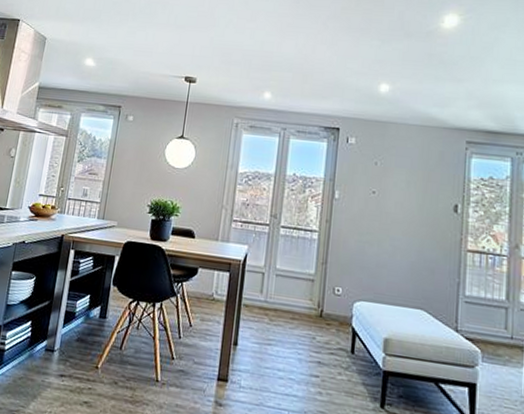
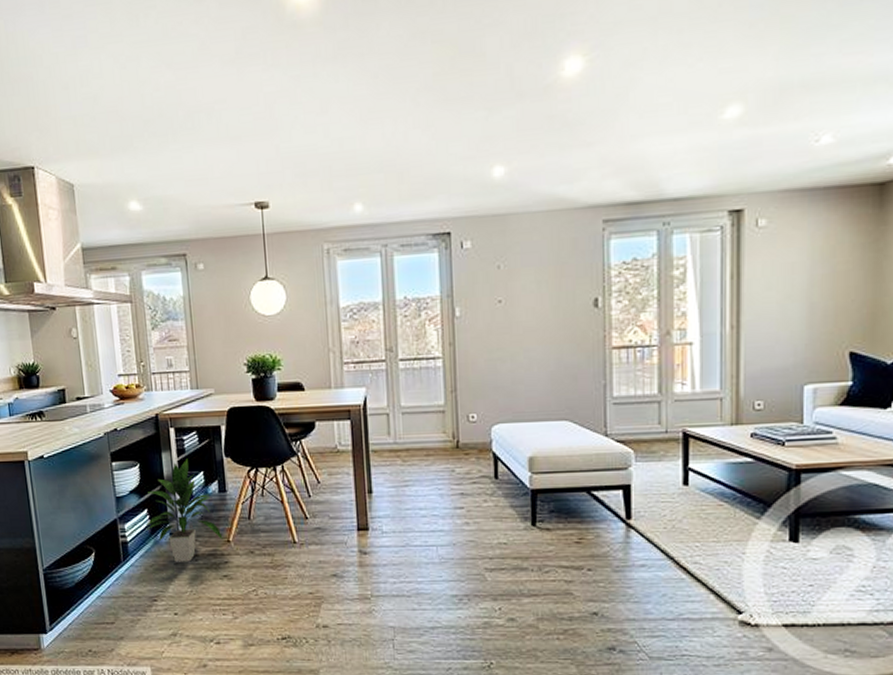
indoor plant: none [23,280,93,381] -> present [144,459,223,562]

